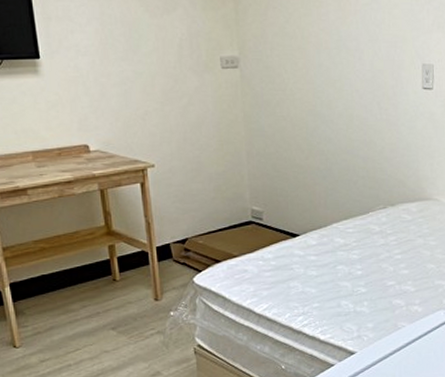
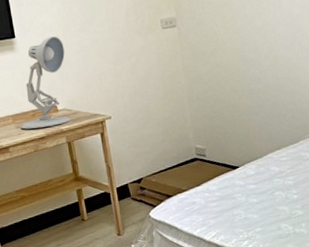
desk lamp: none [42,62,106,170] -> present [20,36,72,130]

